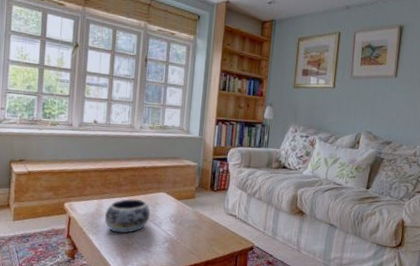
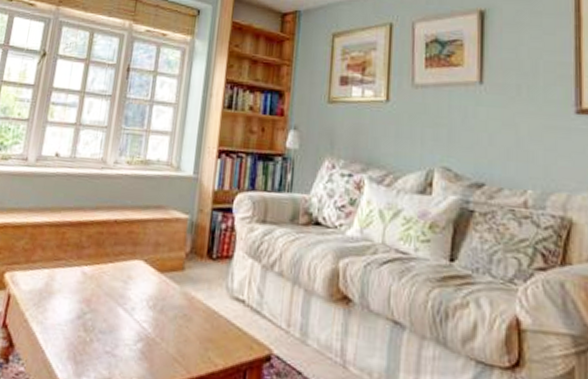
decorative bowl: present [104,198,150,234] -> none [55,268,120,325]

